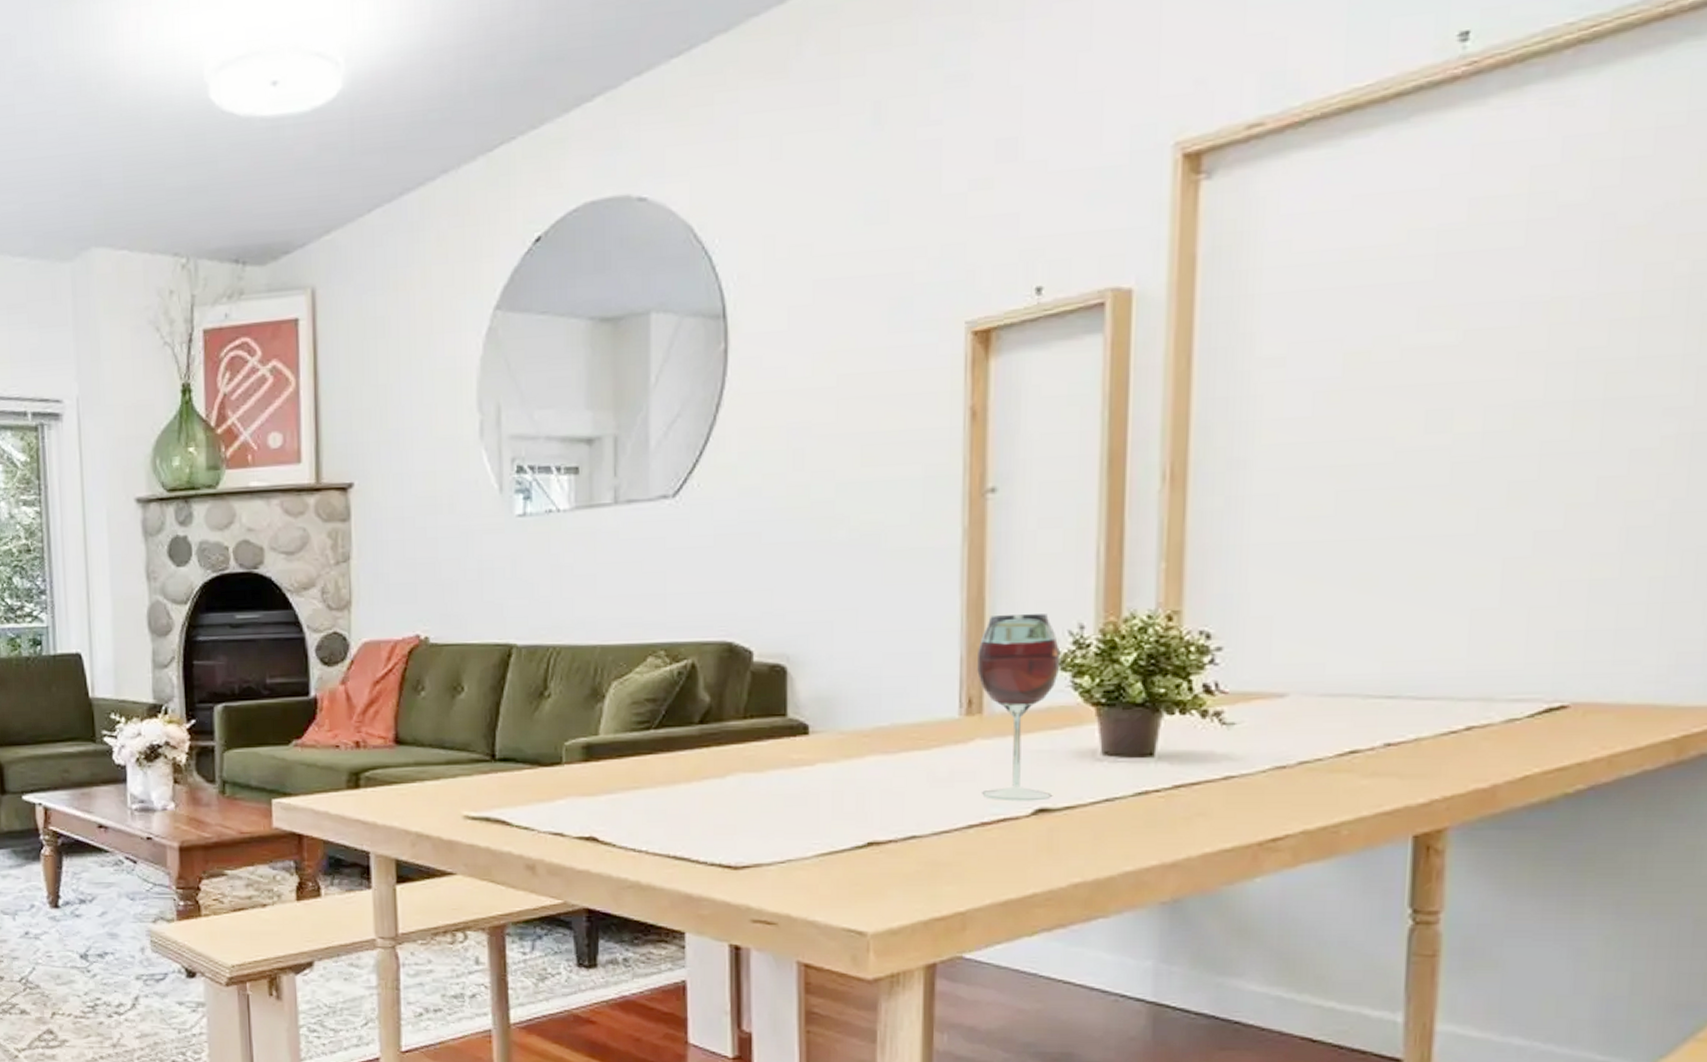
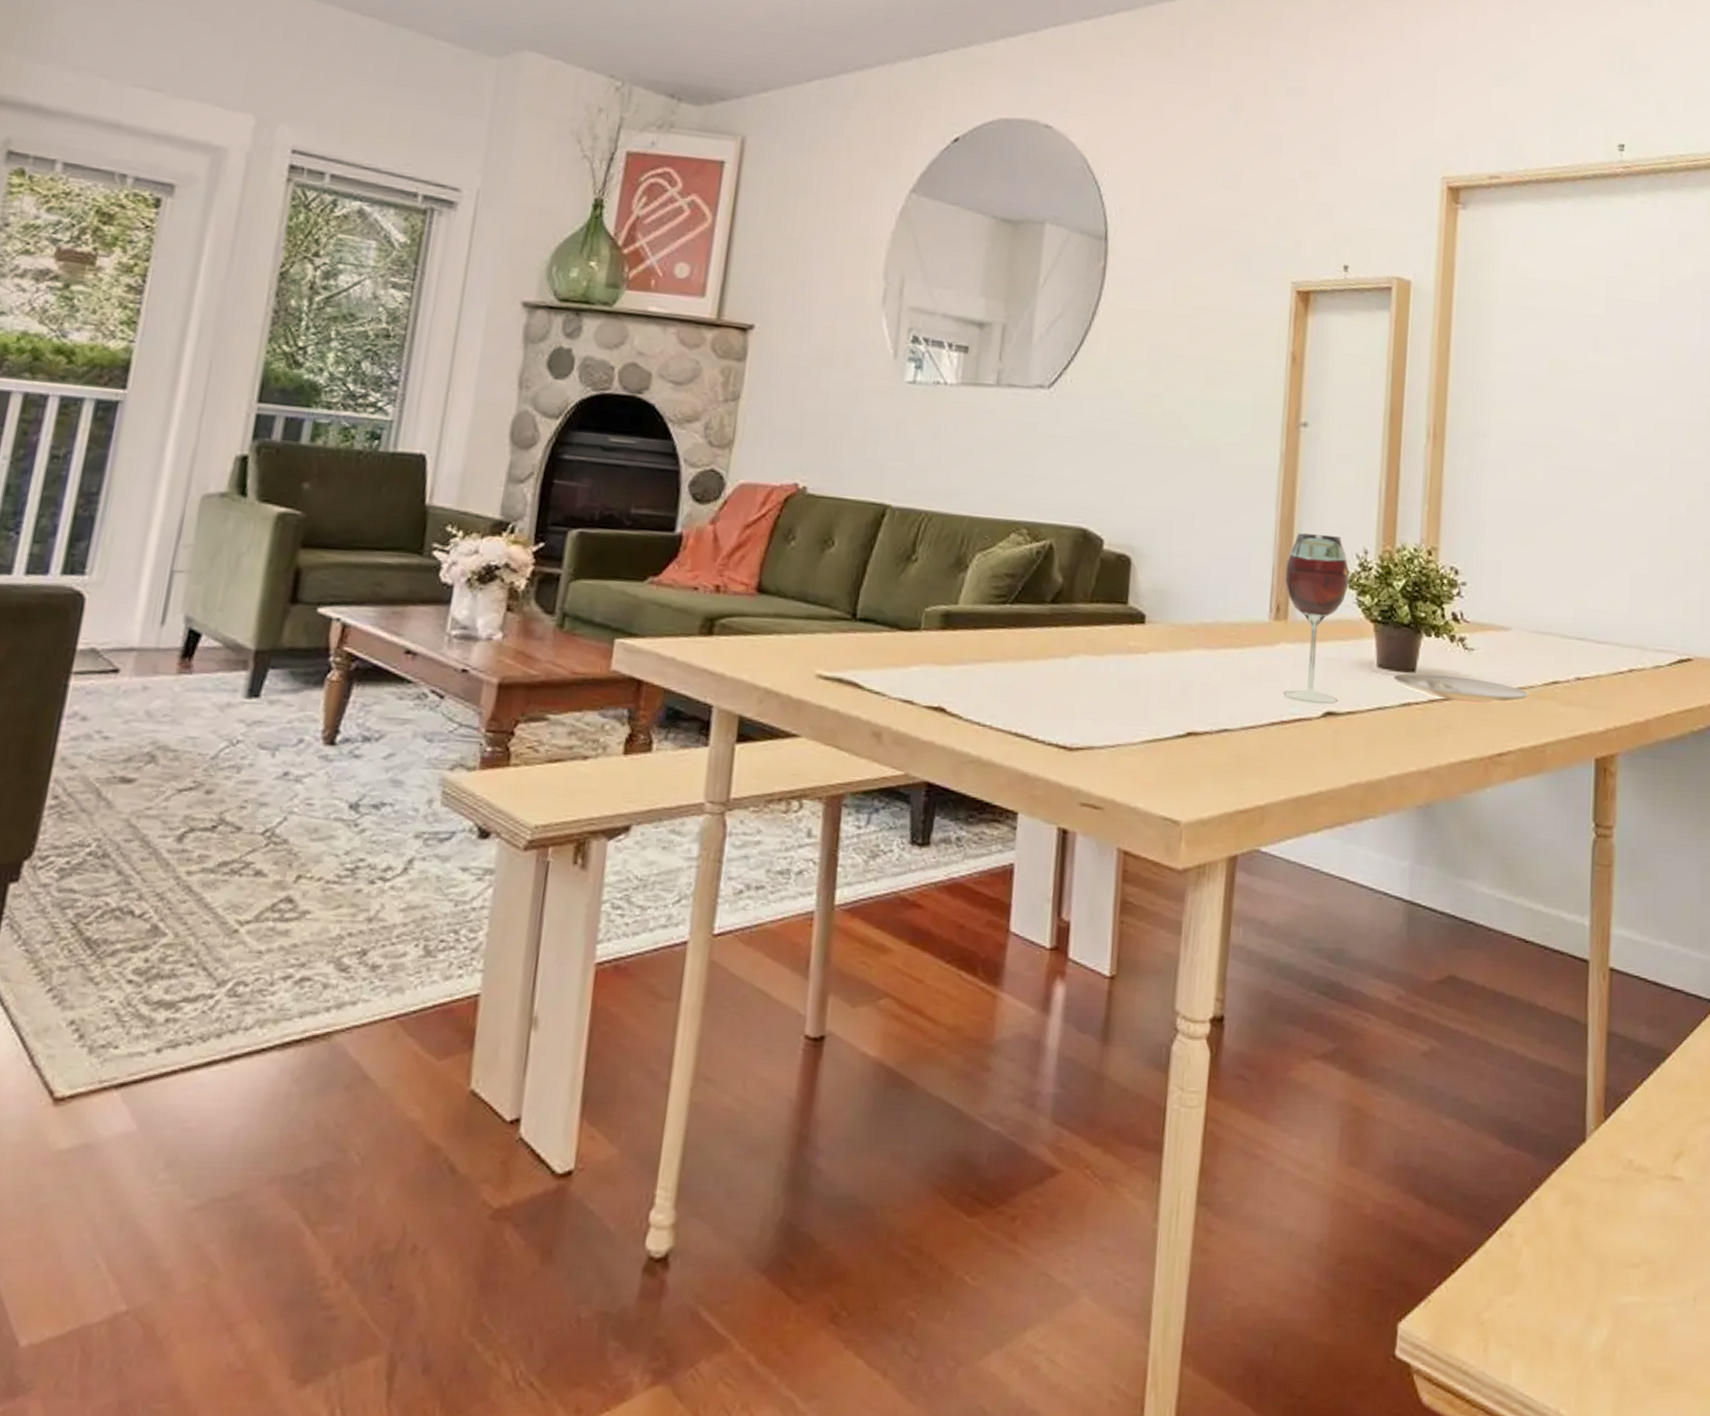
plate: none [1123,756,1315,784] -> present [1393,673,1529,704]

